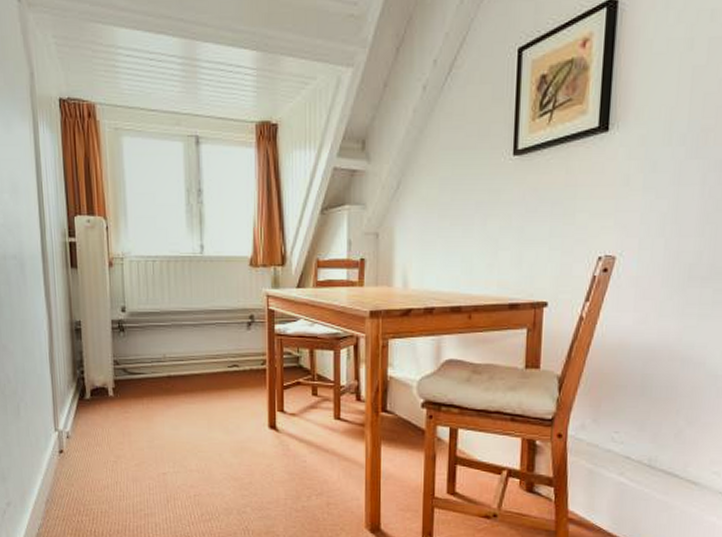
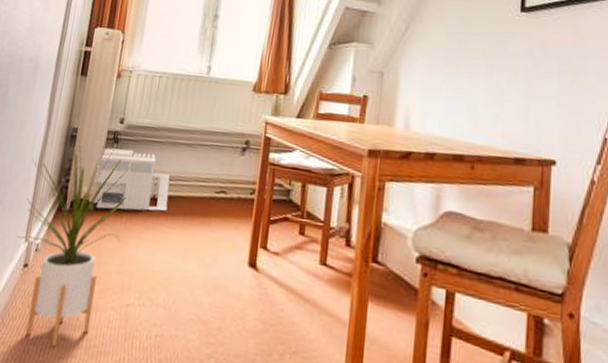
house plant: none [43,334,144,515] -> present [18,142,132,348]
architectural model: none [106,335,185,394] -> present [93,147,171,212]

